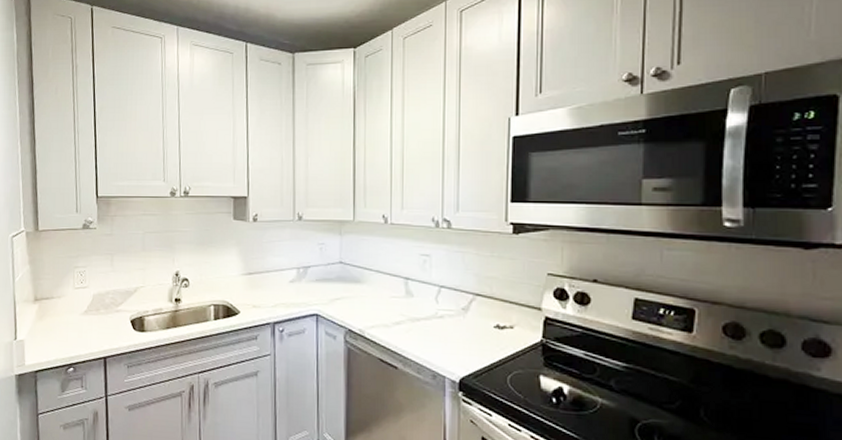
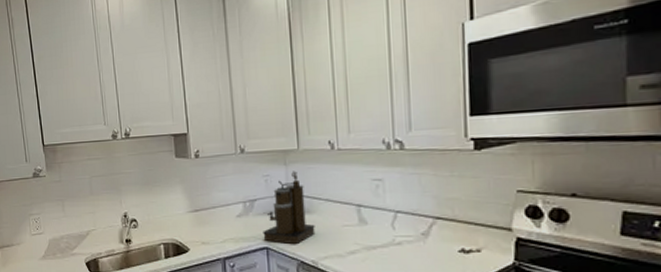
coffee maker: none [314,241,364,313] -> present [263,171,316,245]

